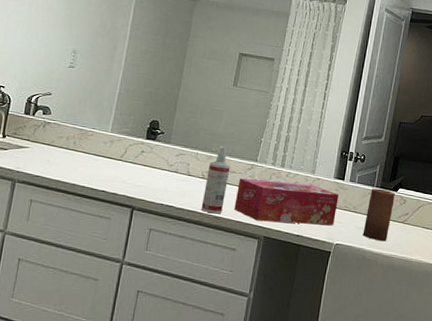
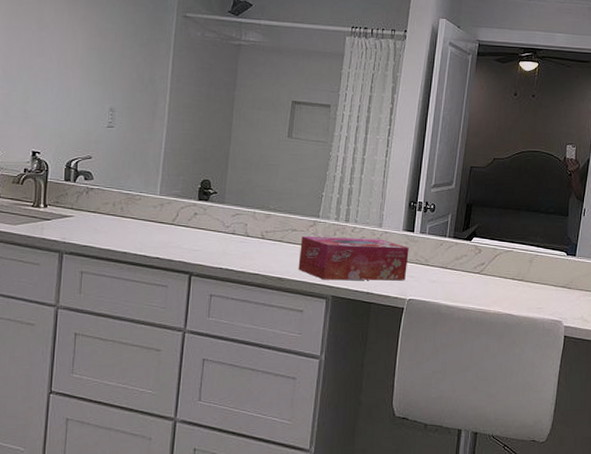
spray bottle: present [201,146,231,214] -> none [263,203,291,275]
candle: present [362,188,395,242] -> none [436,239,469,294]

